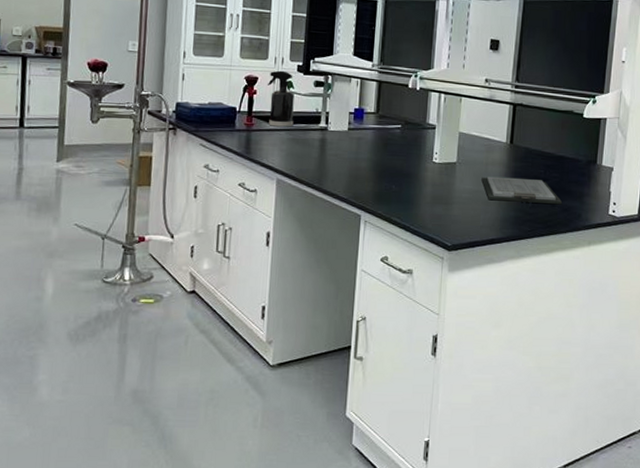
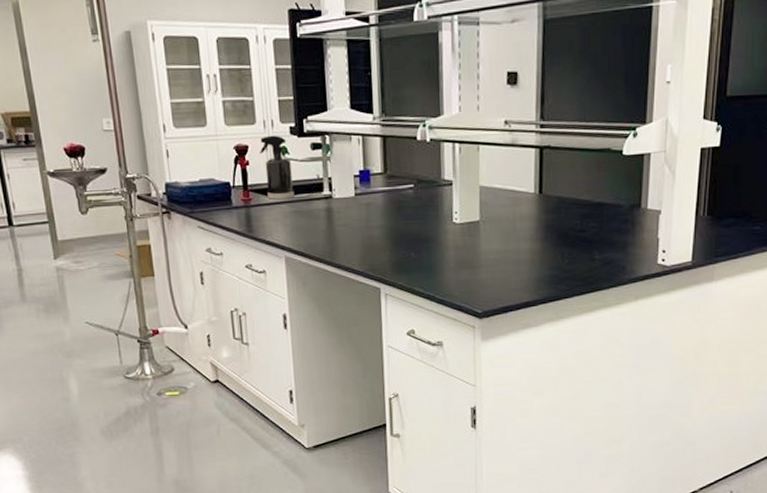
clipboard: present [481,176,562,205] -> none [509,232,603,260]

